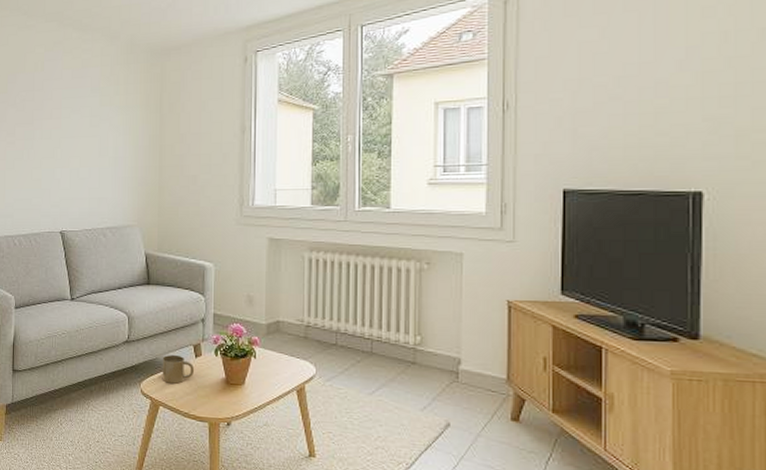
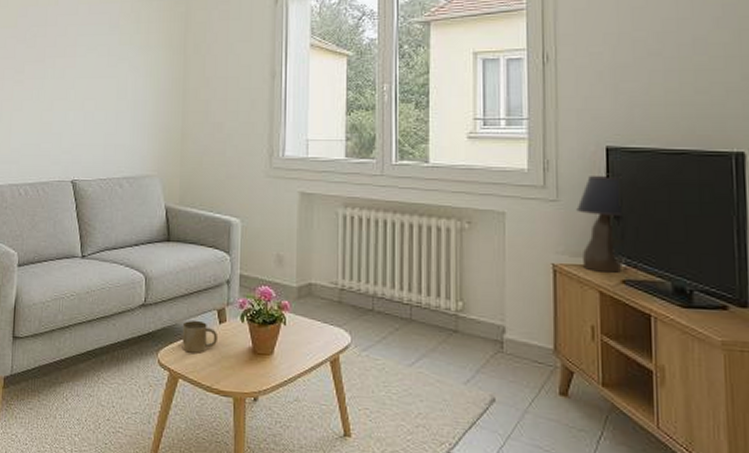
table lamp: none [532,215,578,310] -> present [576,173,625,274]

